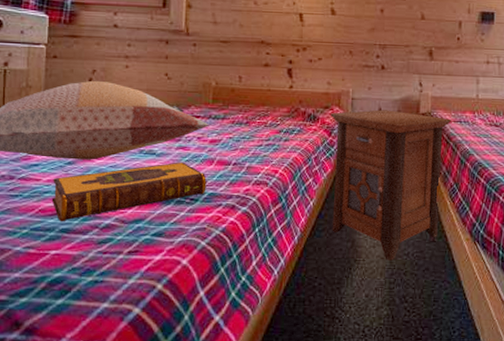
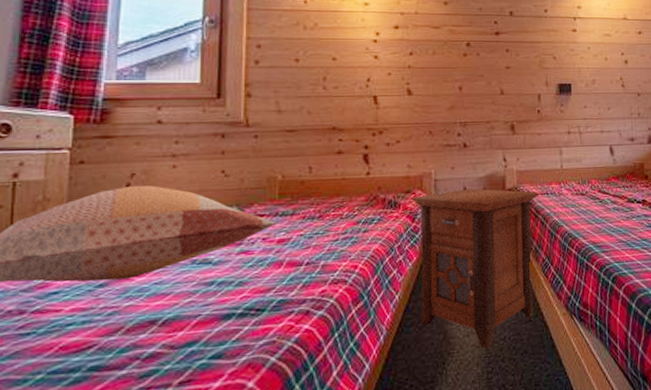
hardback book: present [51,162,207,222] -> none [76,268,275,359]

